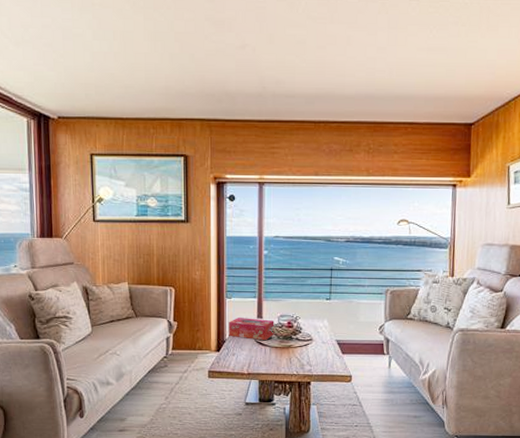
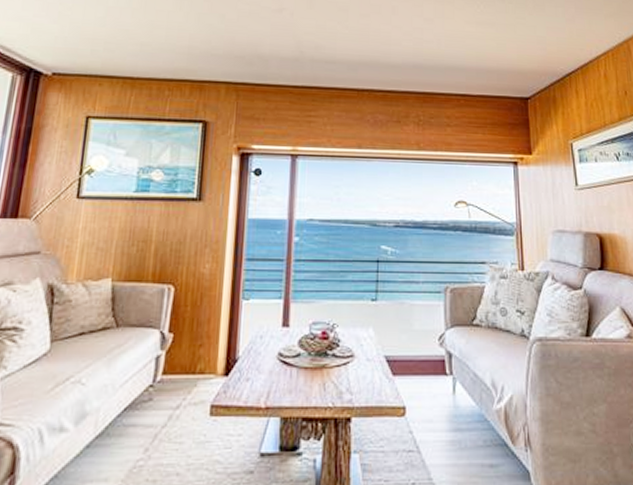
tissue box: present [229,318,274,341] -> none [243,326,305,359]

